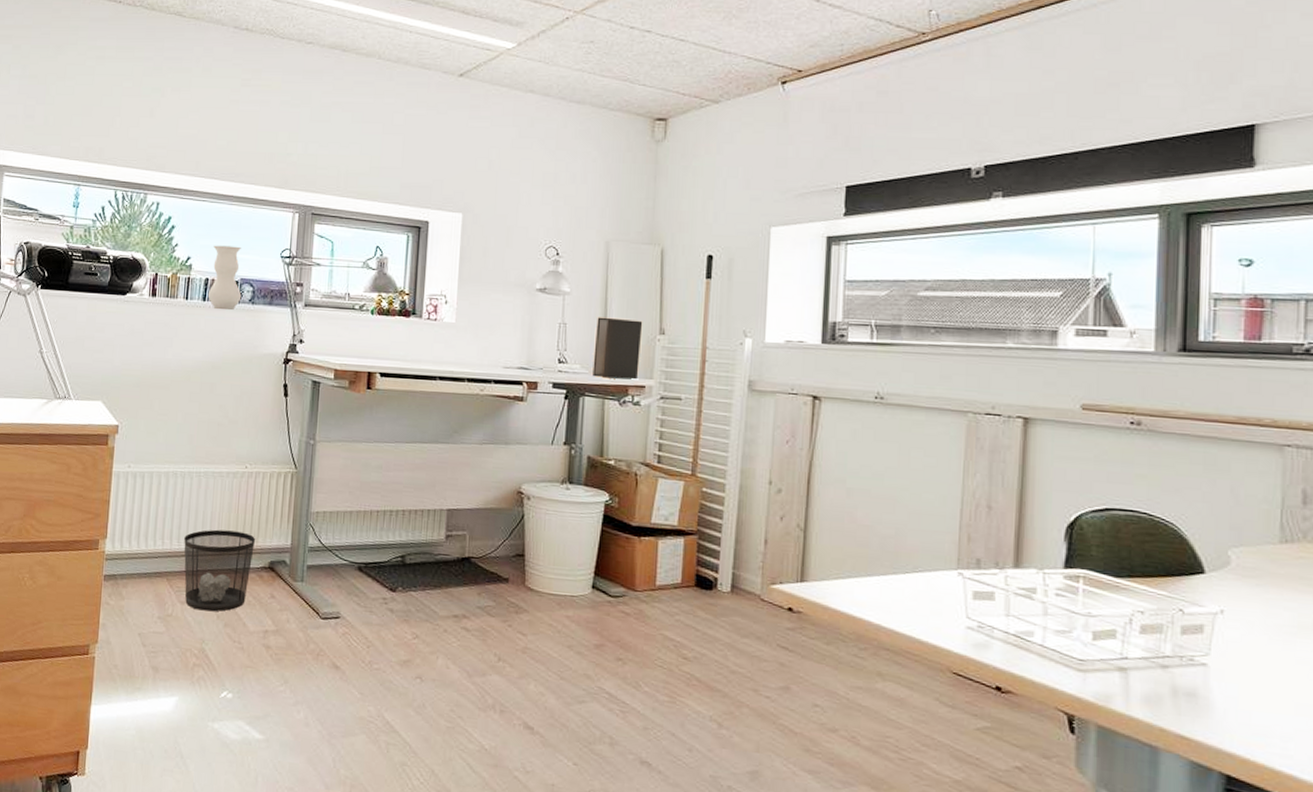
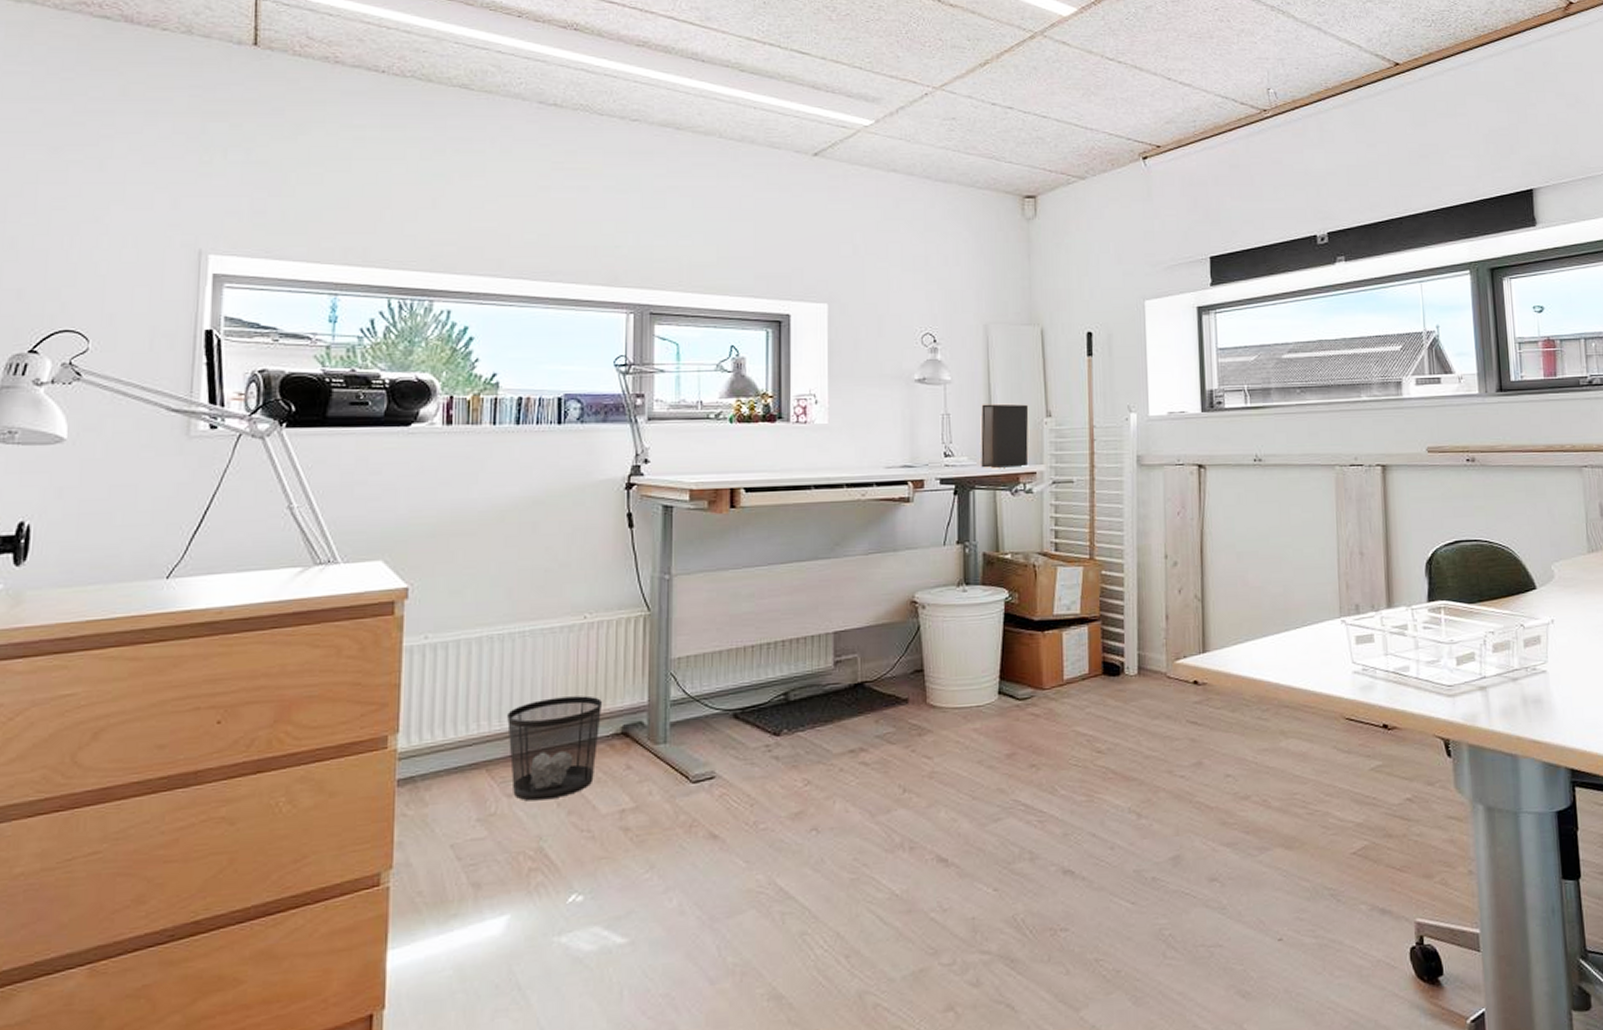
vase: present [207,245,242,311] -> none [522,356,567,434]

